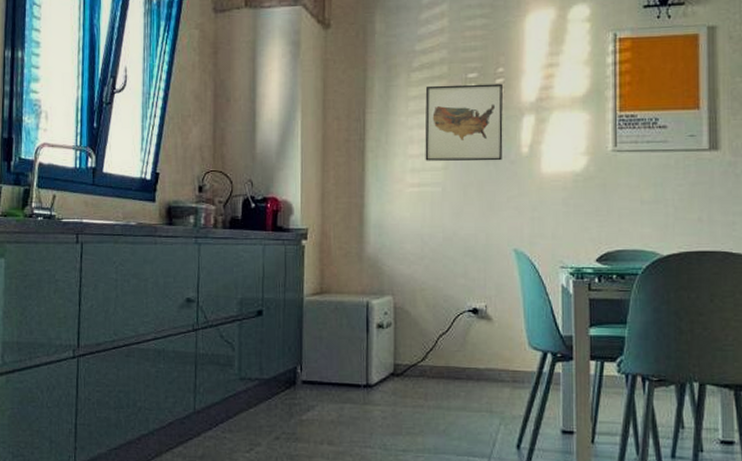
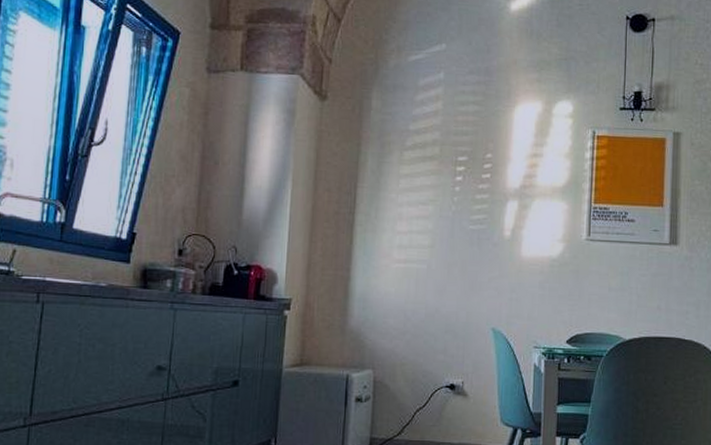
wall art: present [425,83,503,161] -> none [412,165,490,243]

